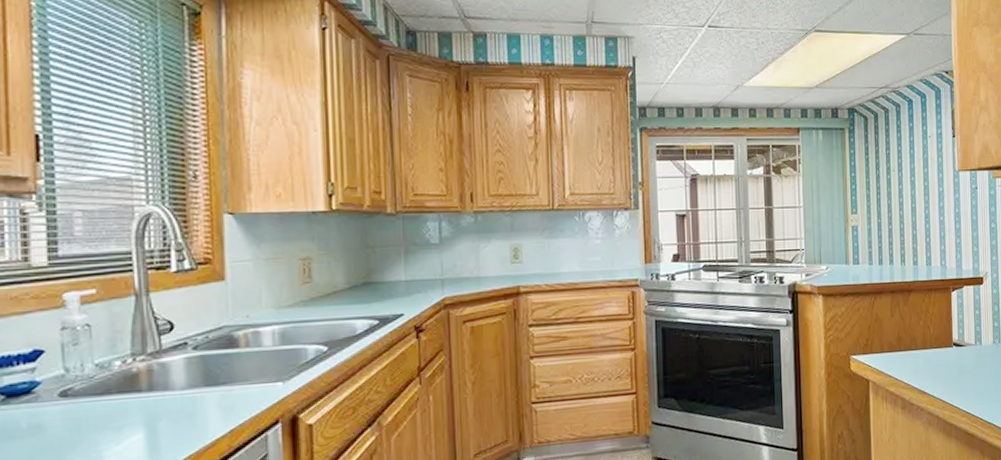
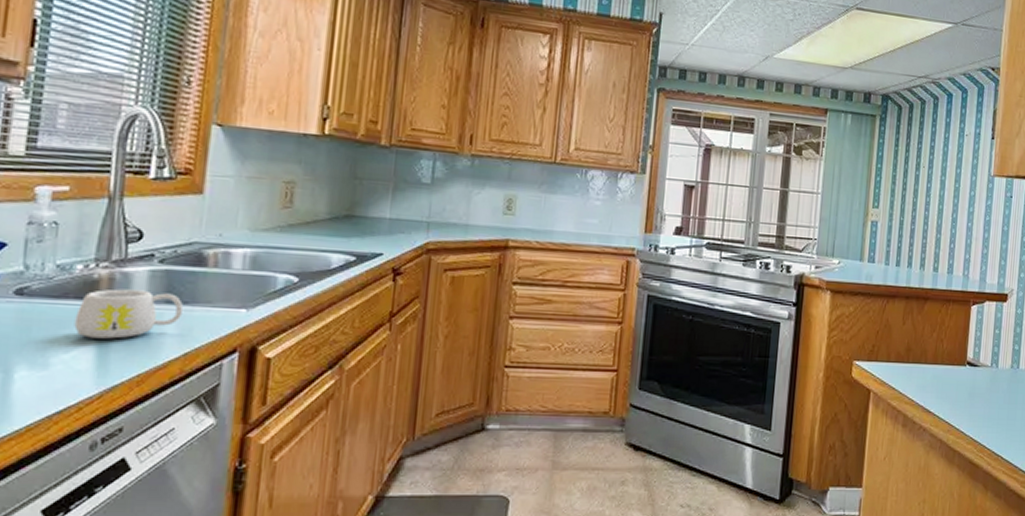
mug: none [121,376,224,429] -> present [74,289,184,339]

